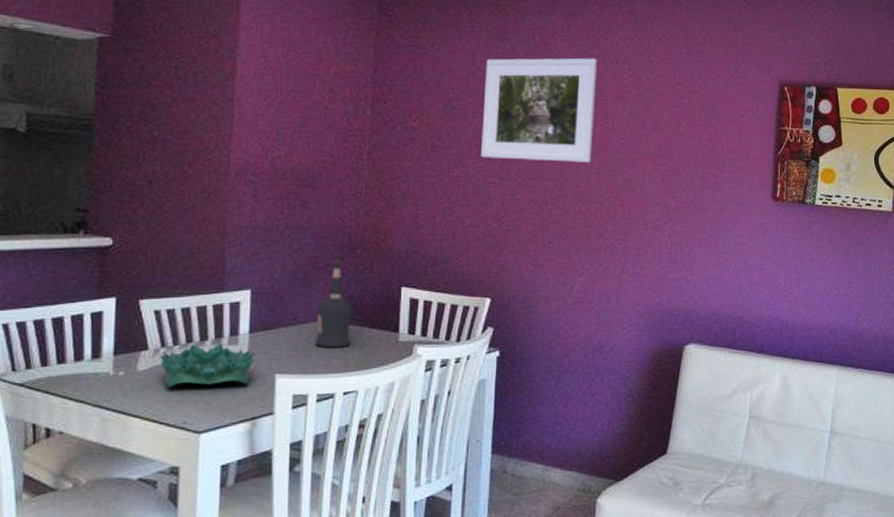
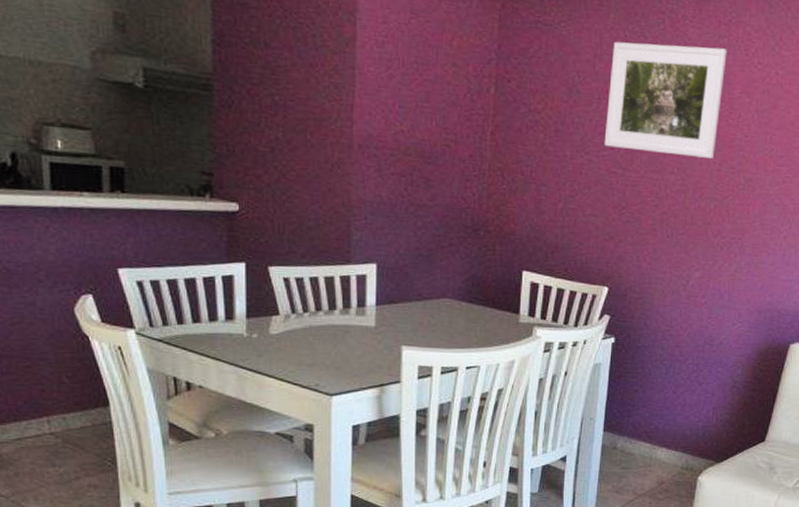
decorative bowl: present [160,343,255,387] -> none [291,312,382,353]
liquor bottle: present [314,261,353,348] -> none [438,240,476,325]

